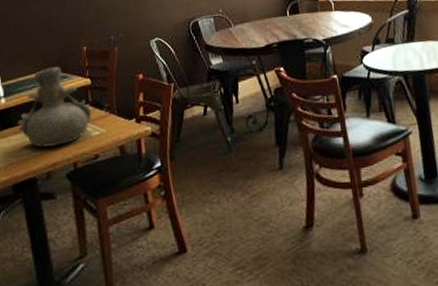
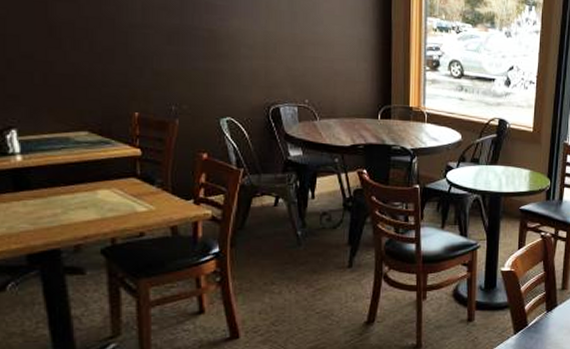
vase: present [18,66,93,148] -> none [39,127,141,218]

